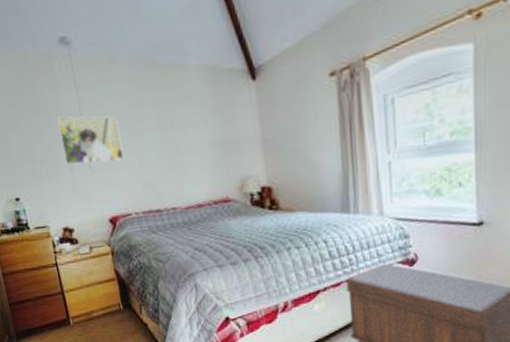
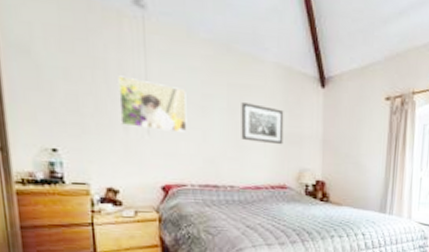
wall art: none [170,115,220,157] -> present [241,102,284,145]

